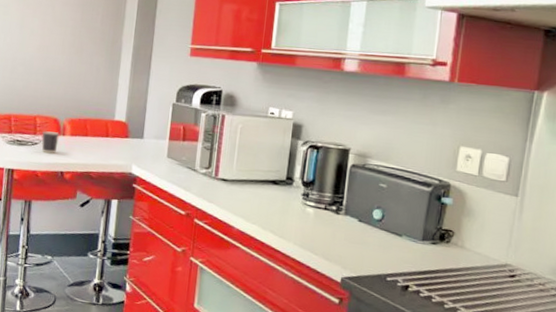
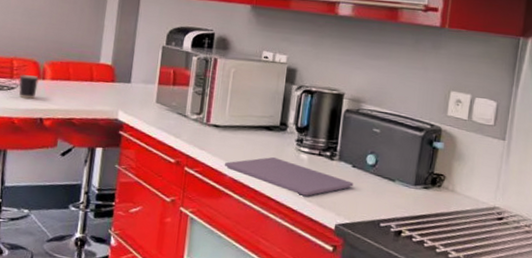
cutting board: none [232,210,360,249] -> present [224,157,354,196]

